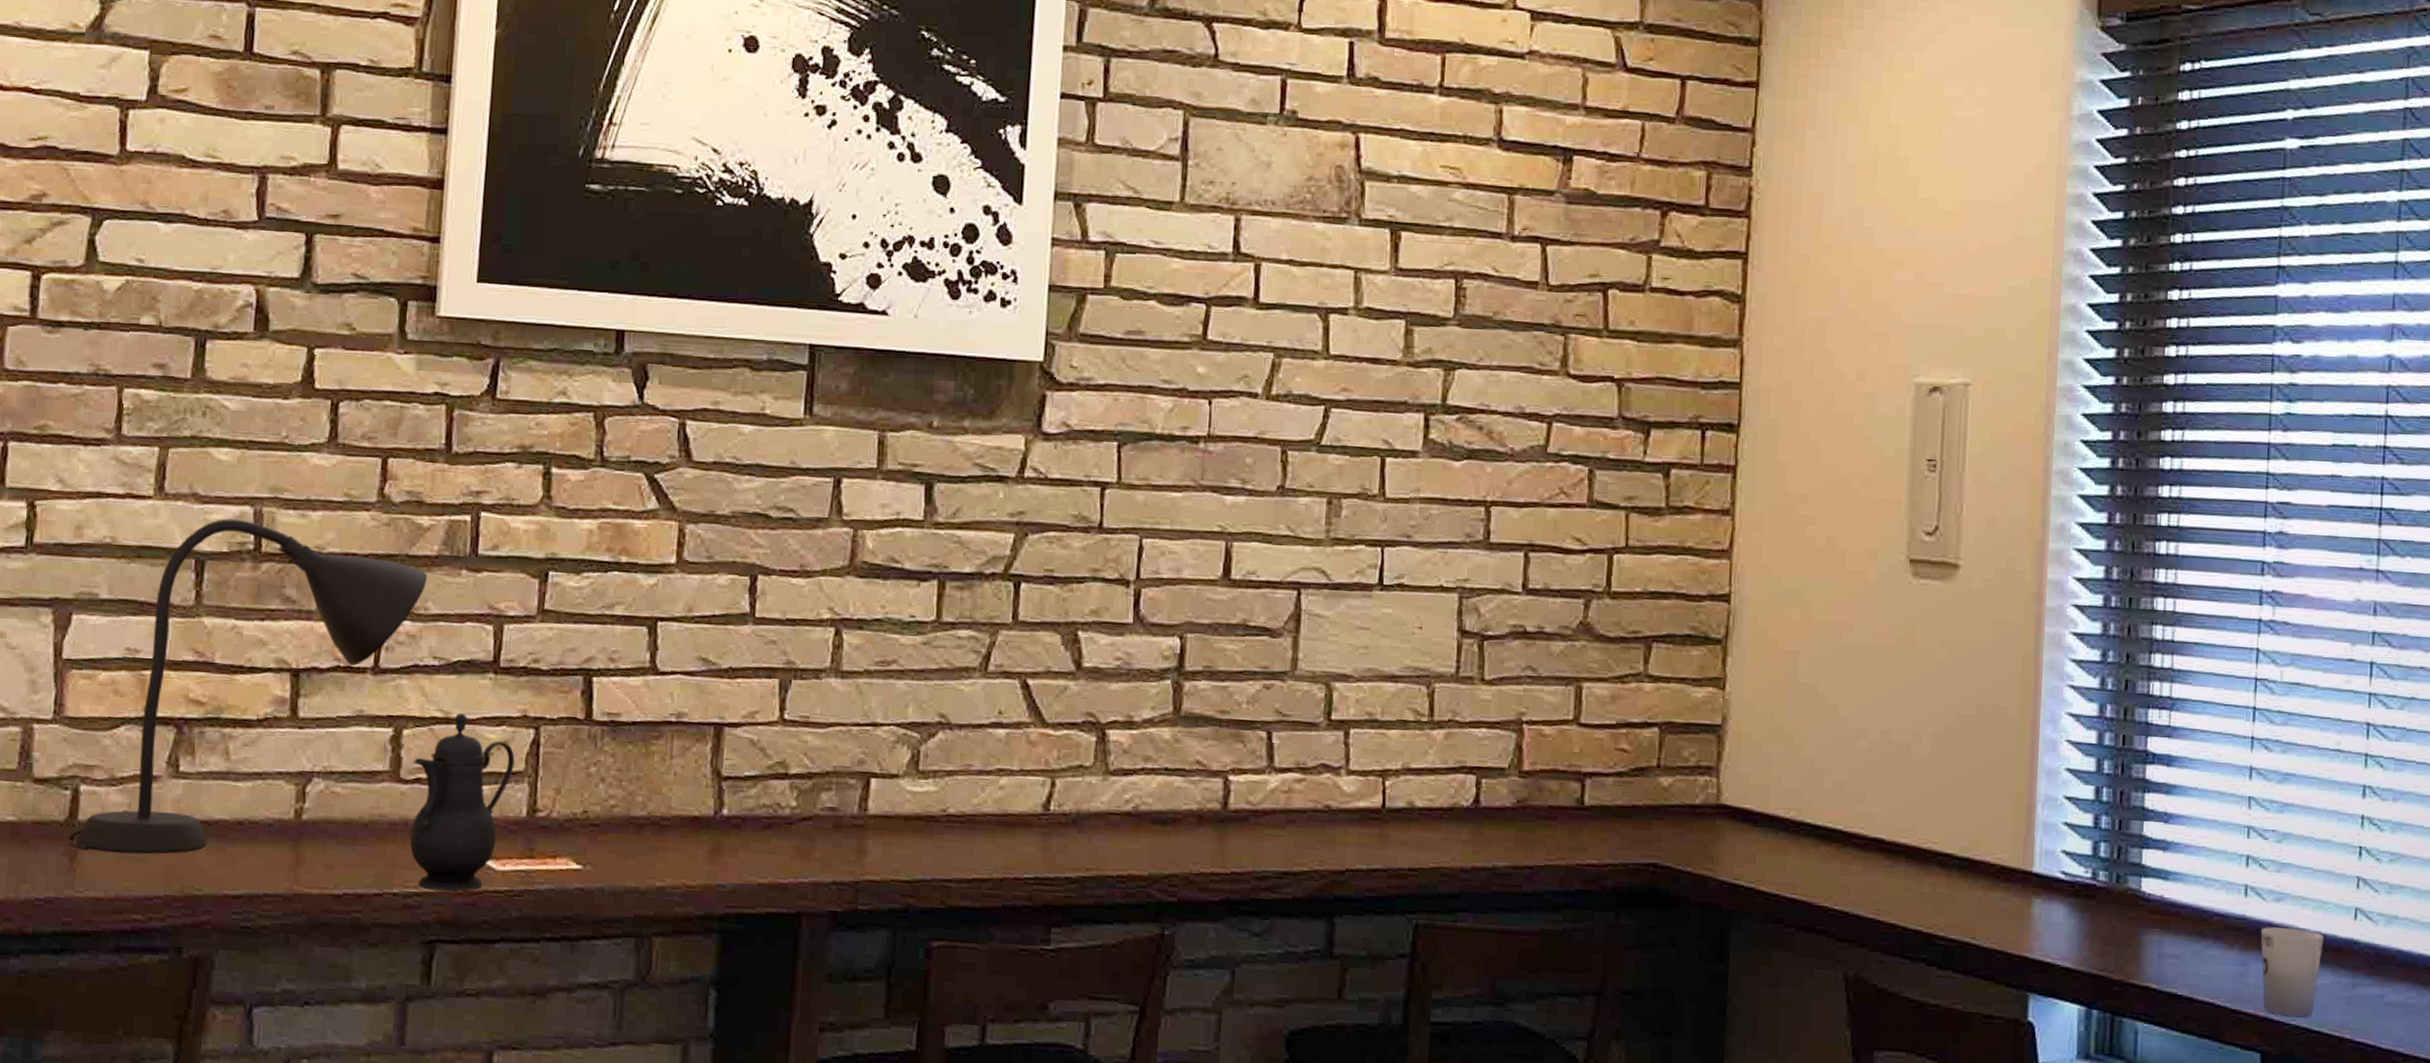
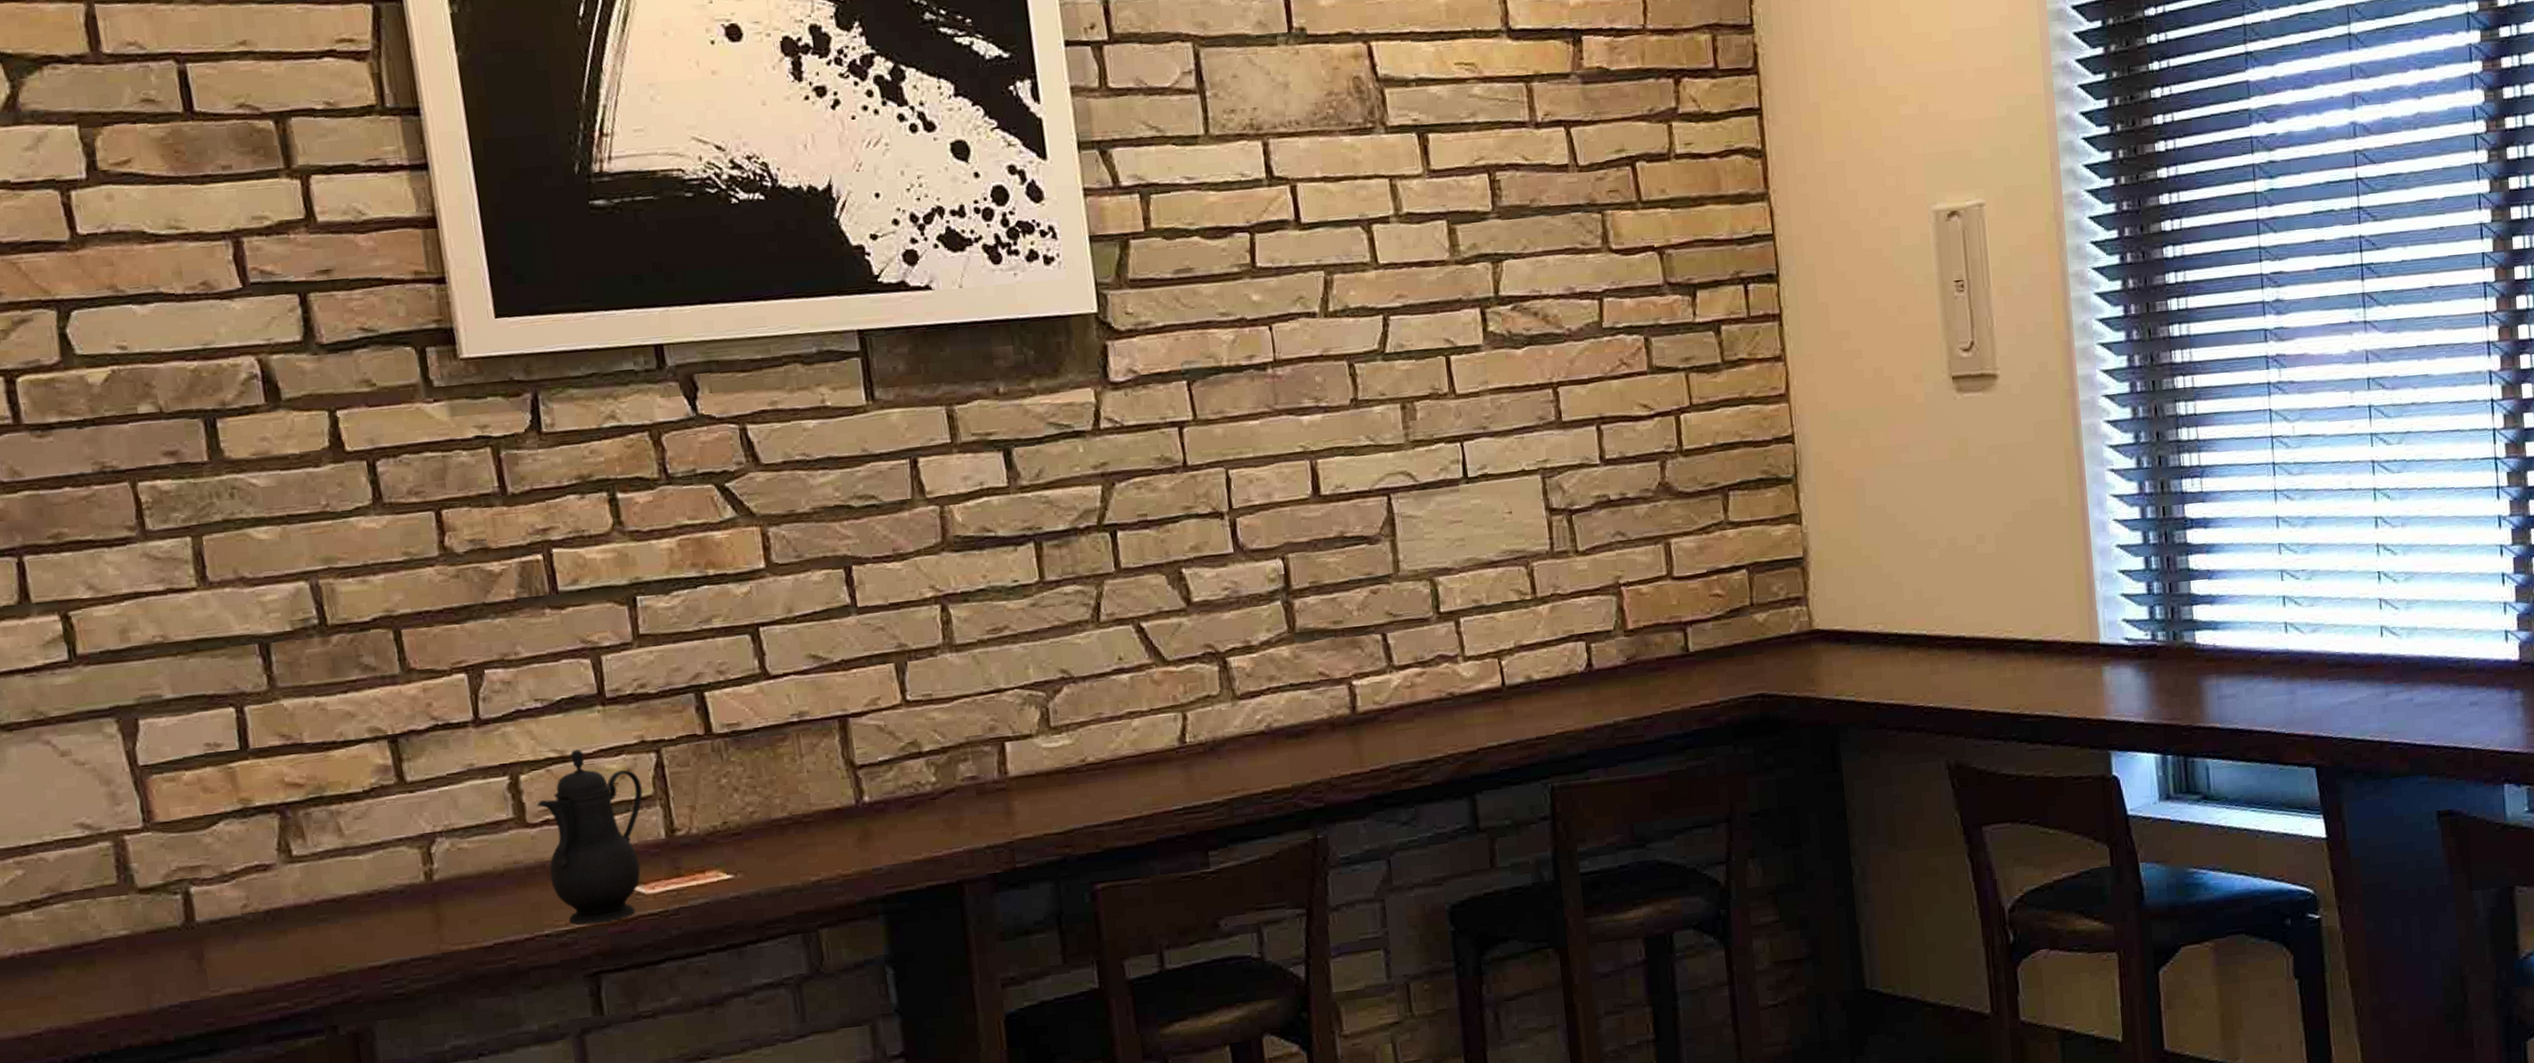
desk lamp: present [67,518,427,855] -> none [190,596,511,951]
cup: present [2260,927,2324,1017] -> none [2302,653,2357,731]

